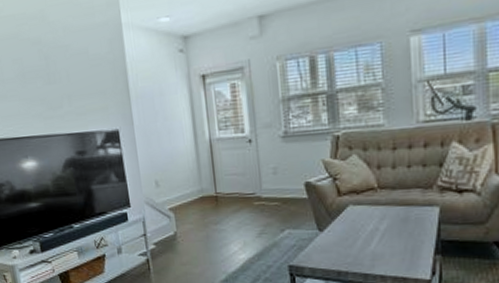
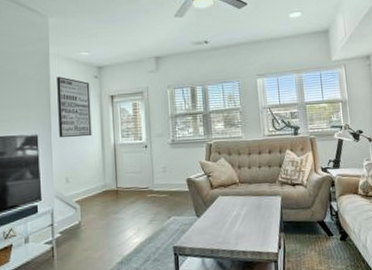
wall art: none [134,53,182,132] -> present [57,77,92,137]

